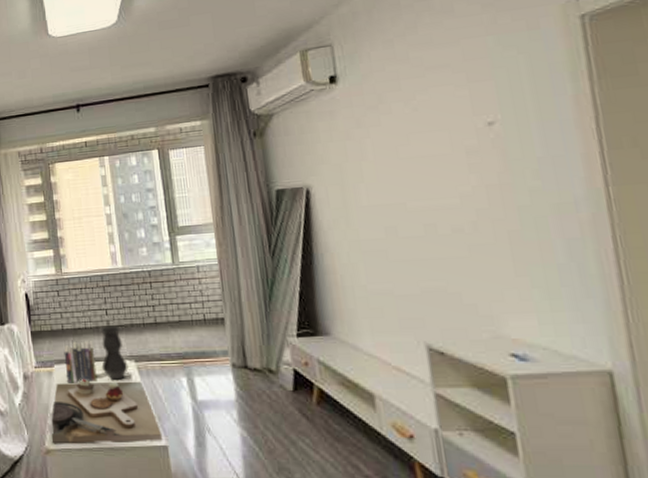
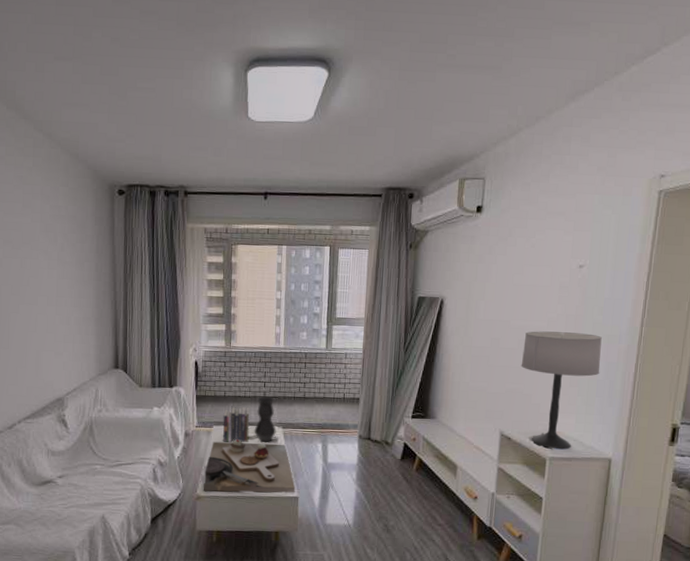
table lamp: none [432,205,559,363] -> present [521,331,602,450]

